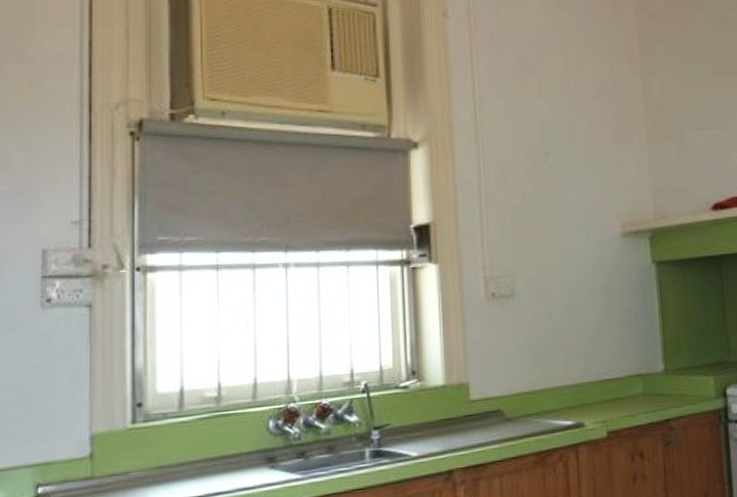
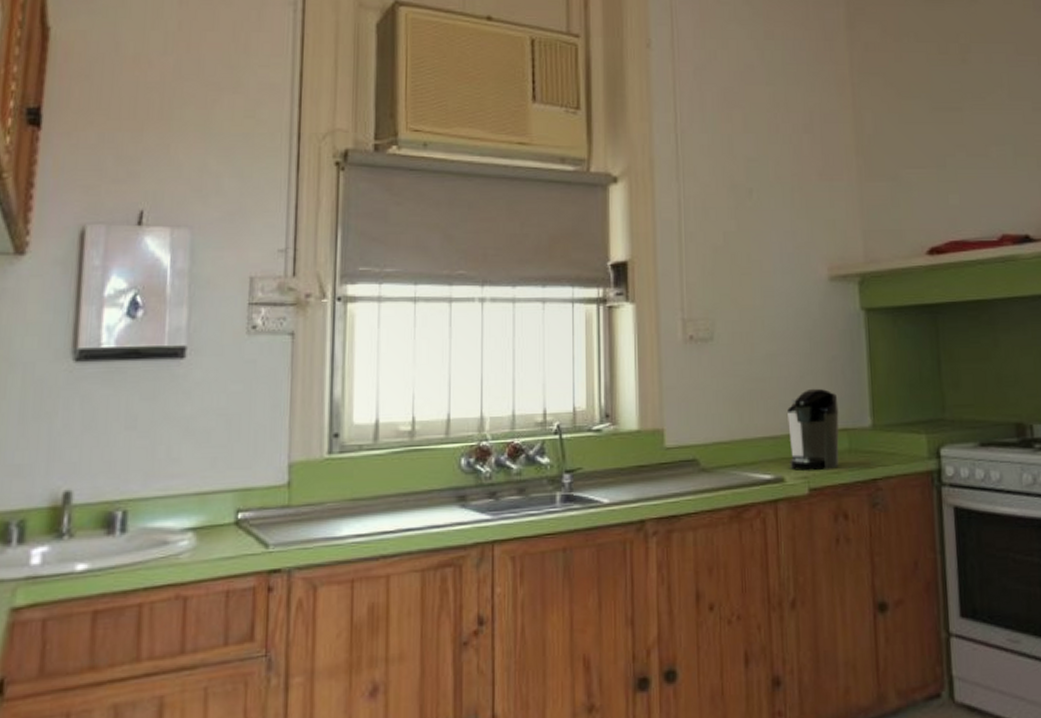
coffee maker: none [586,337,635,416] -> present [787,388,839,472]

